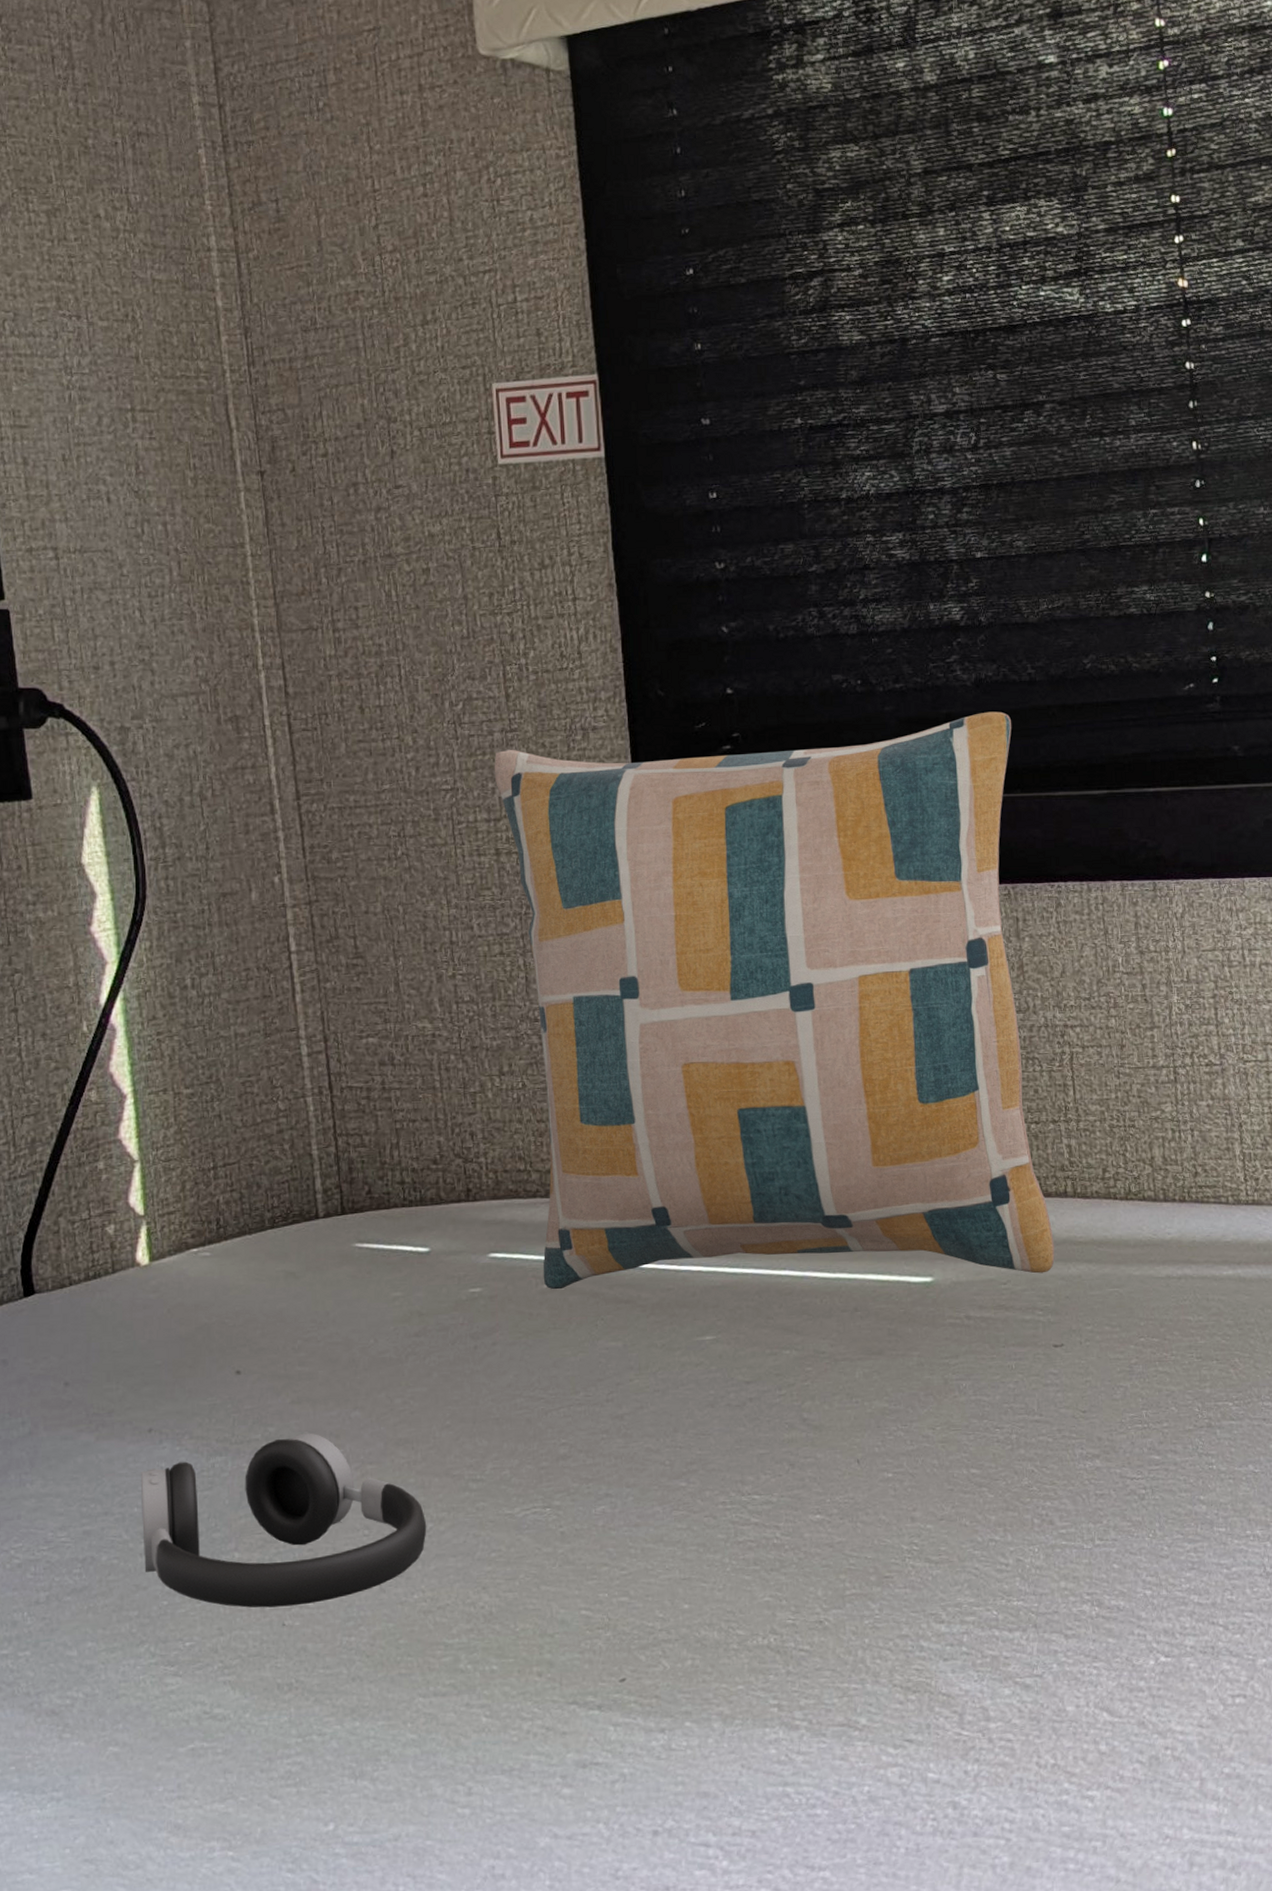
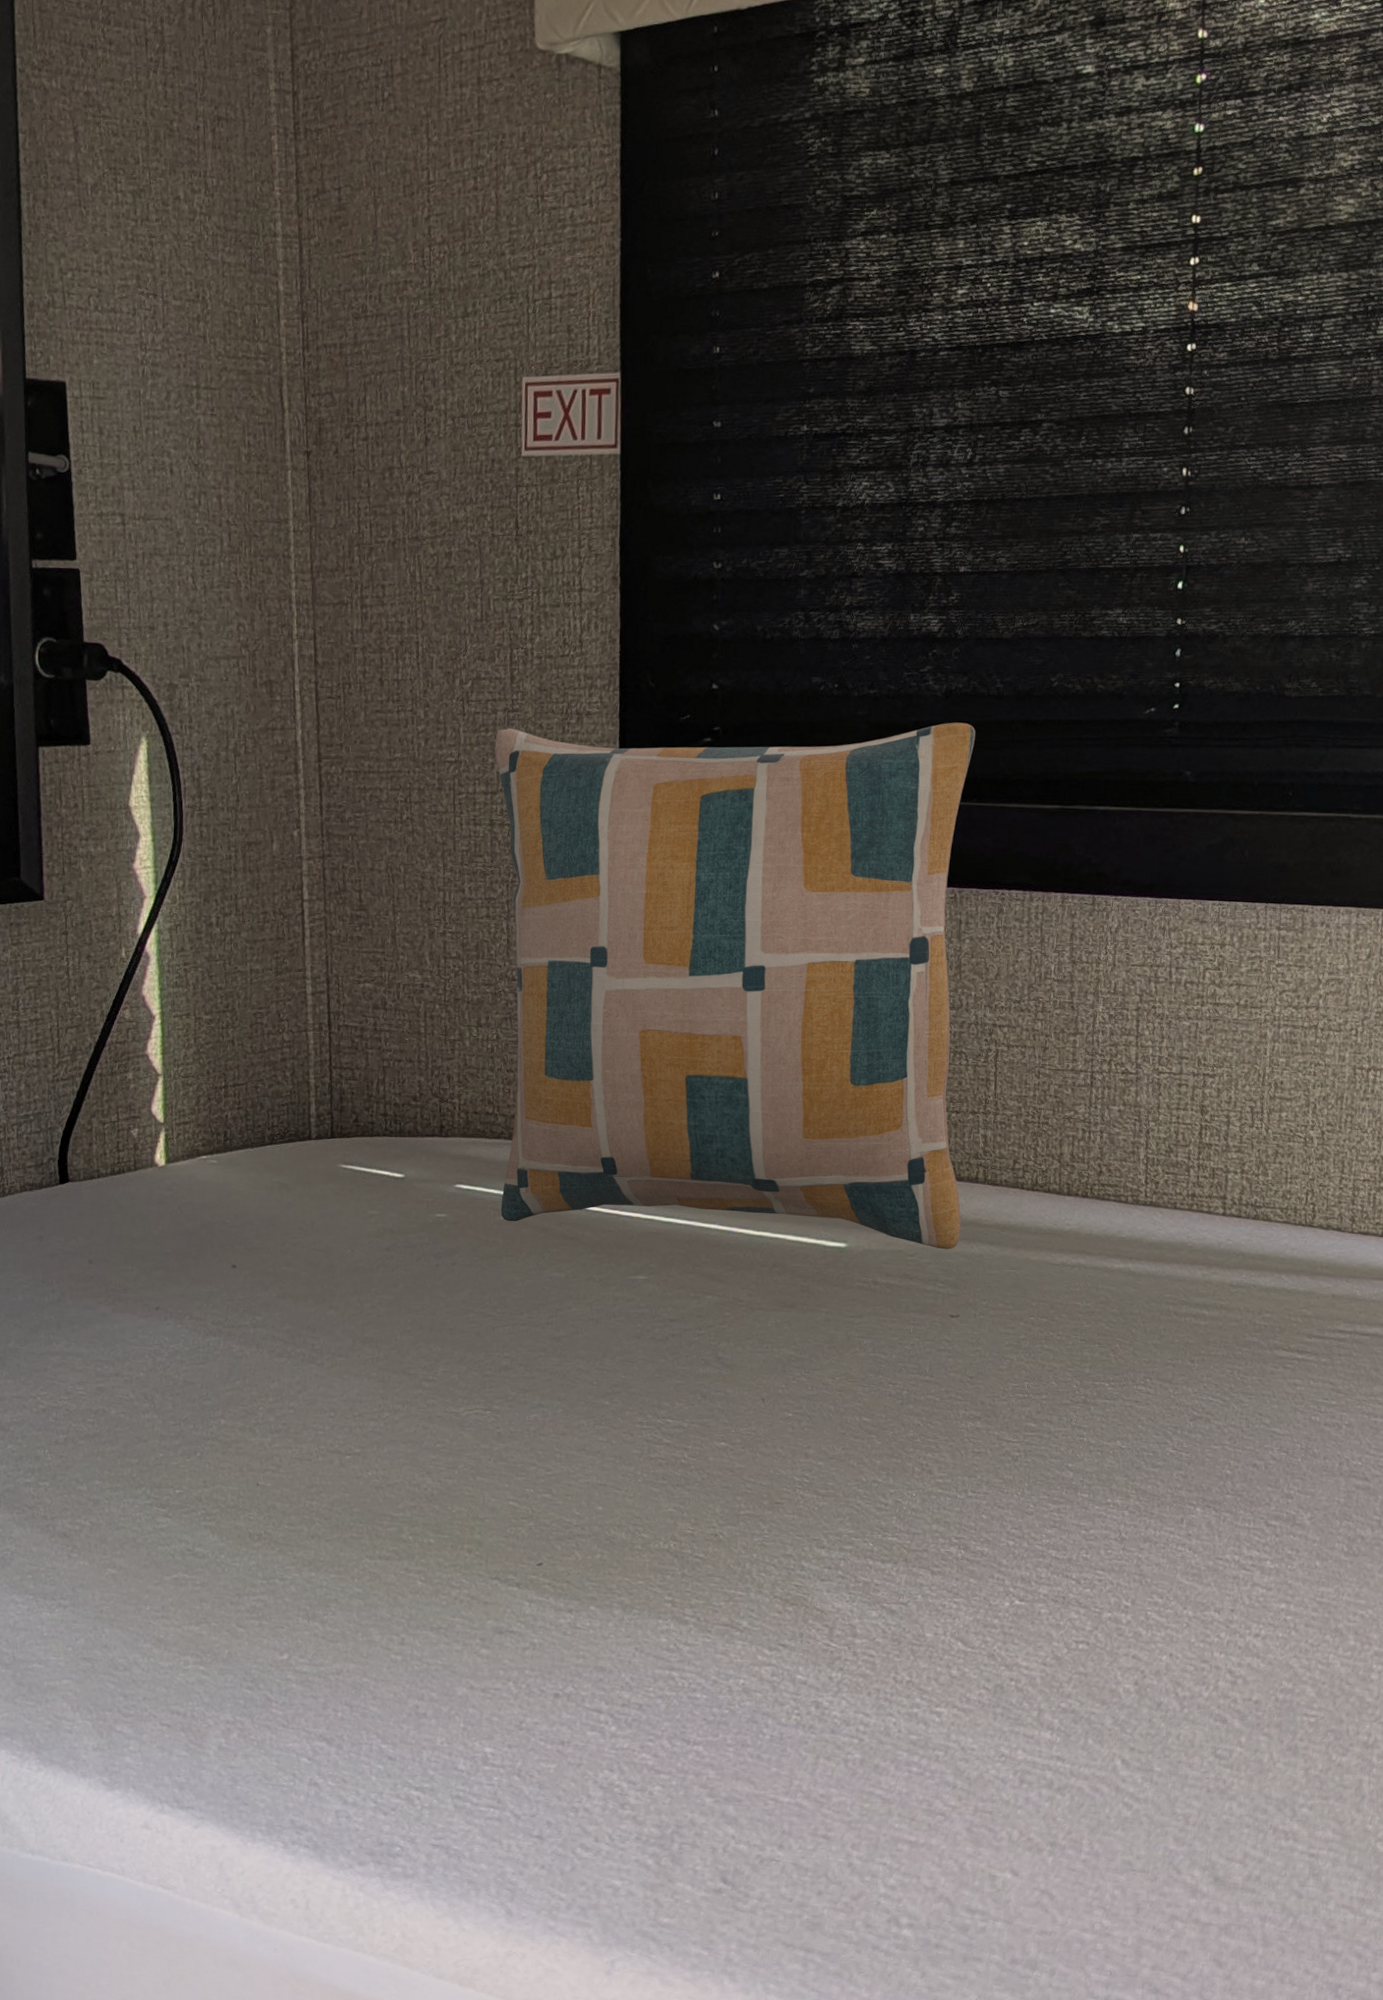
headphones: present [140,1433,427,1608] -> none [146,1324,384,1470]

